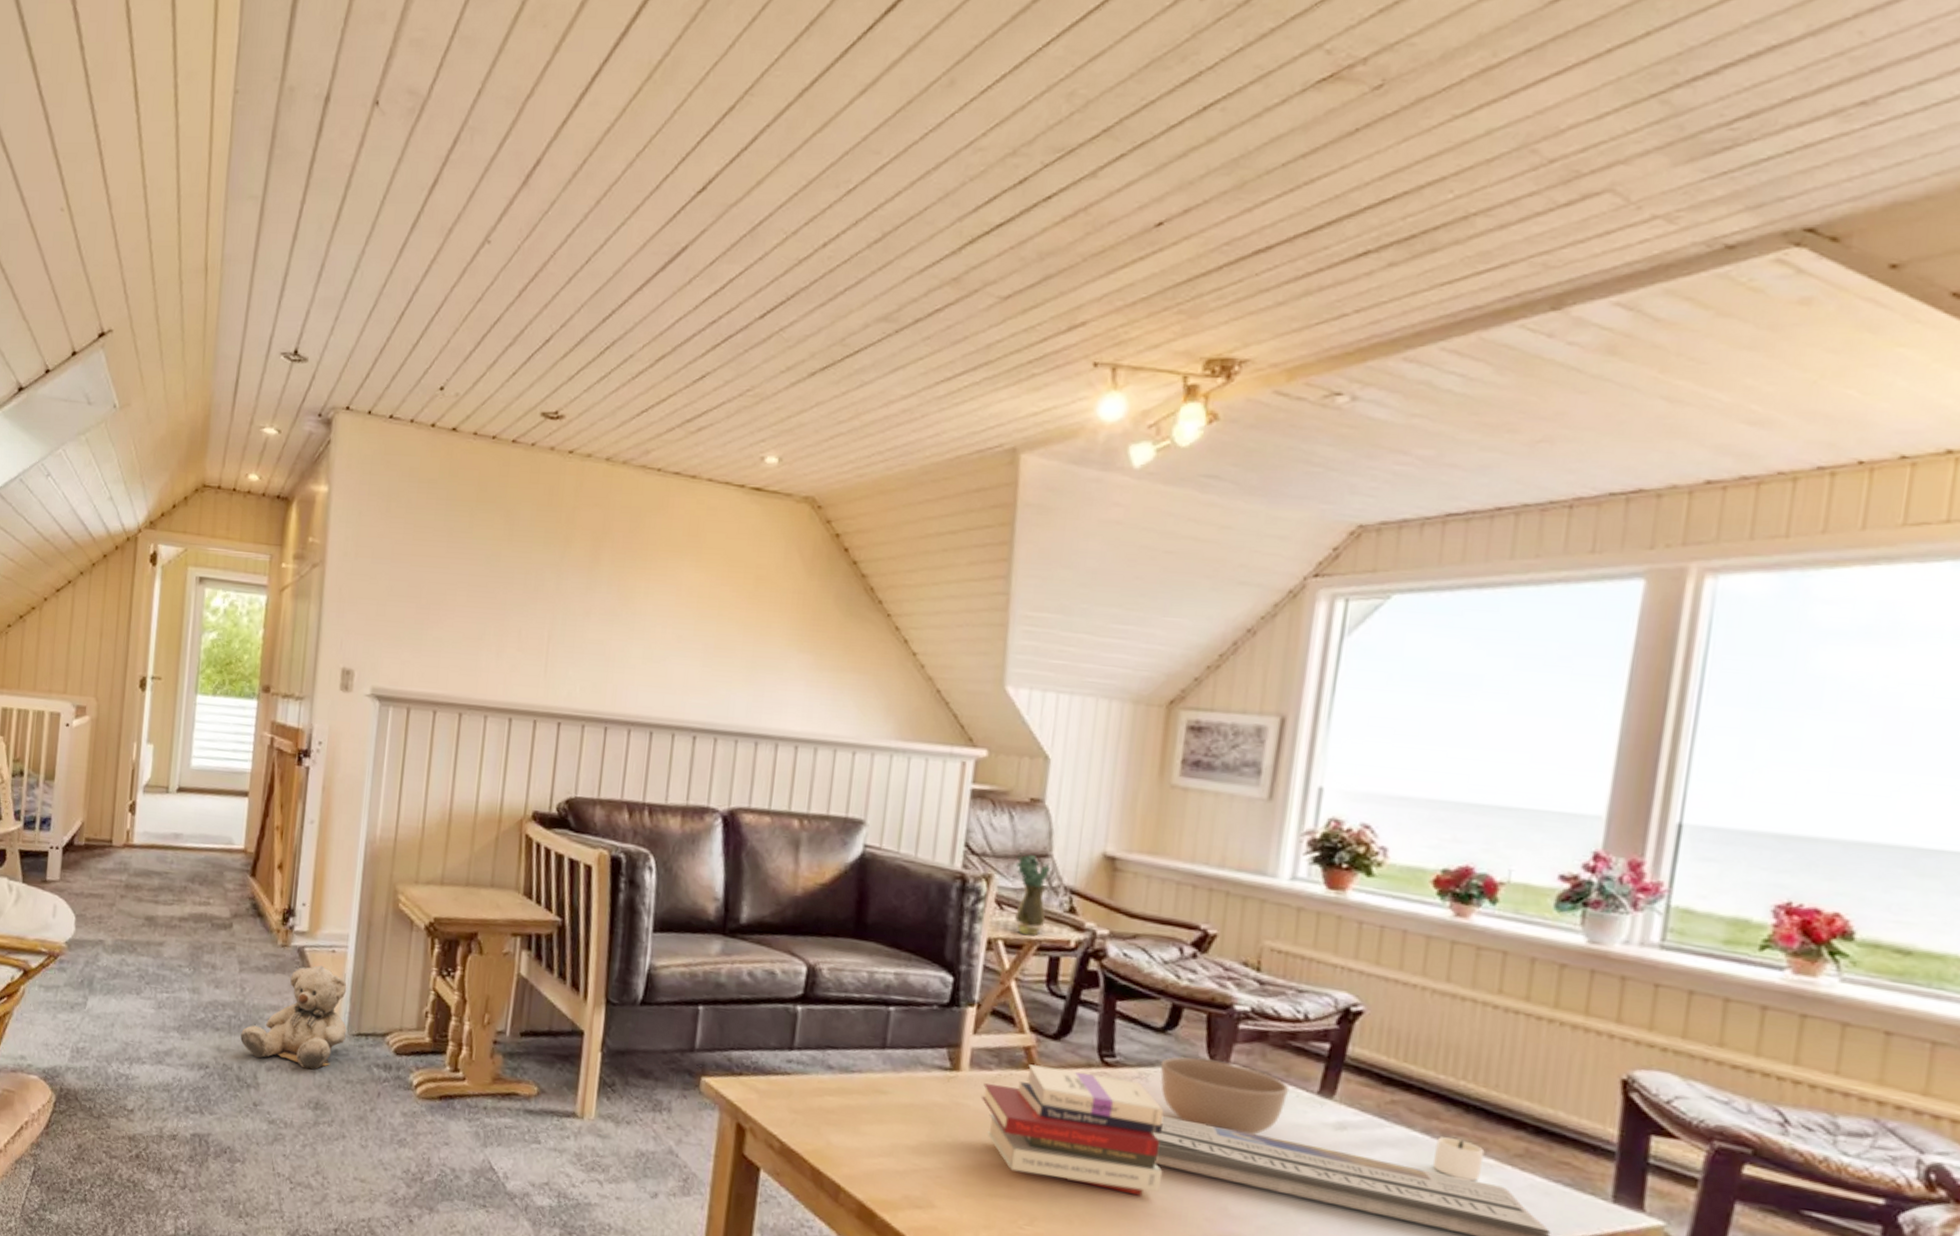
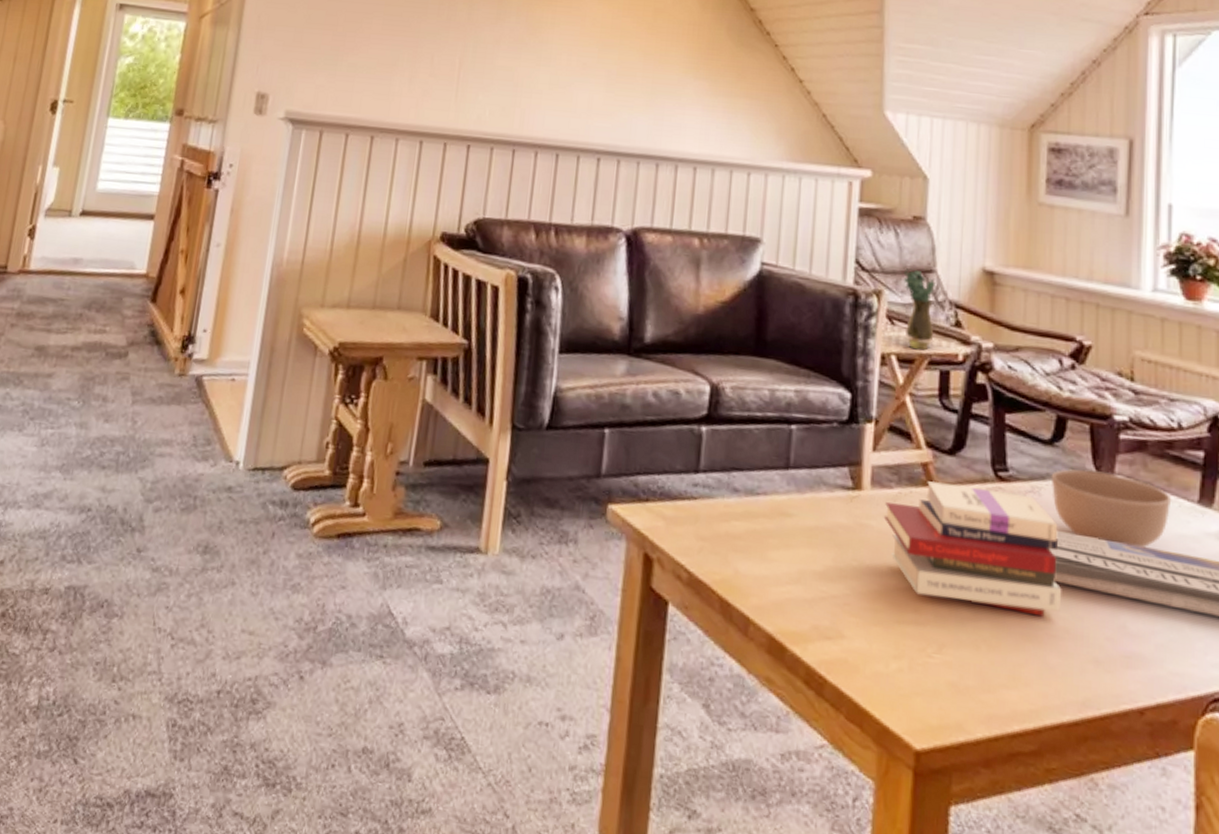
teddy bear: present [240,965,347,1070] -> none [128,395,246,510]

